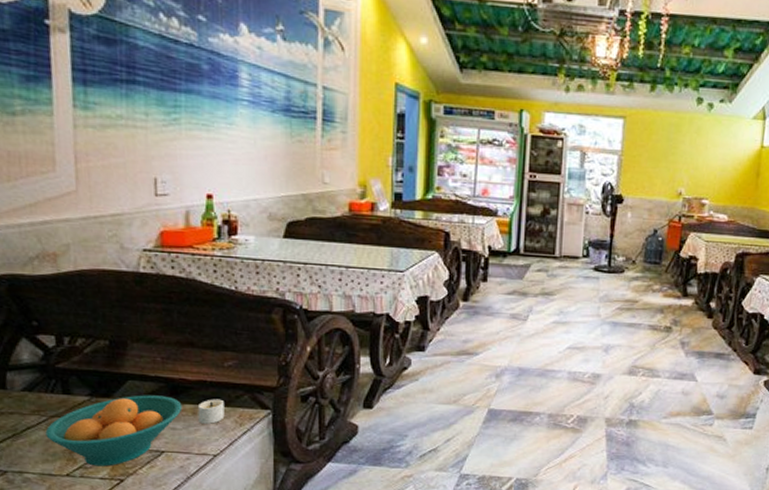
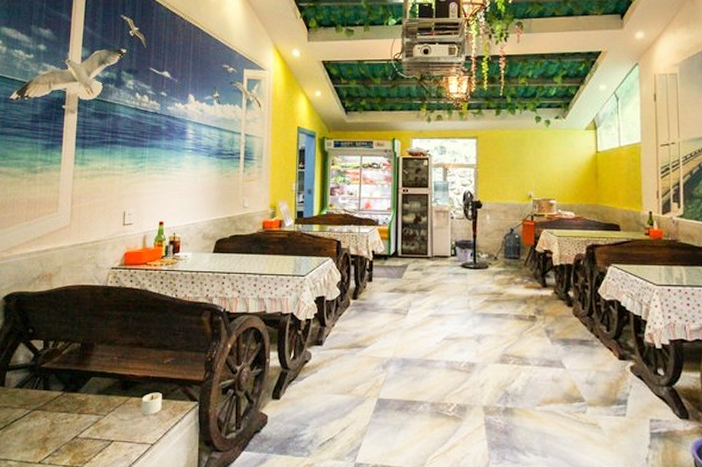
fruit bowl: present [45,395,183,467] -> none [27,389,130,455]

